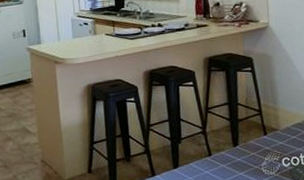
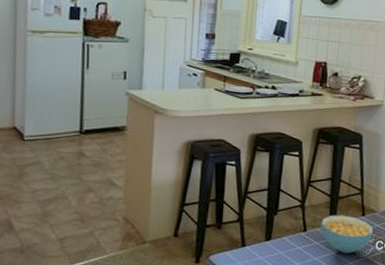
cereal bowl: none [224,136,277,173] -> present [321,215,373,253]

